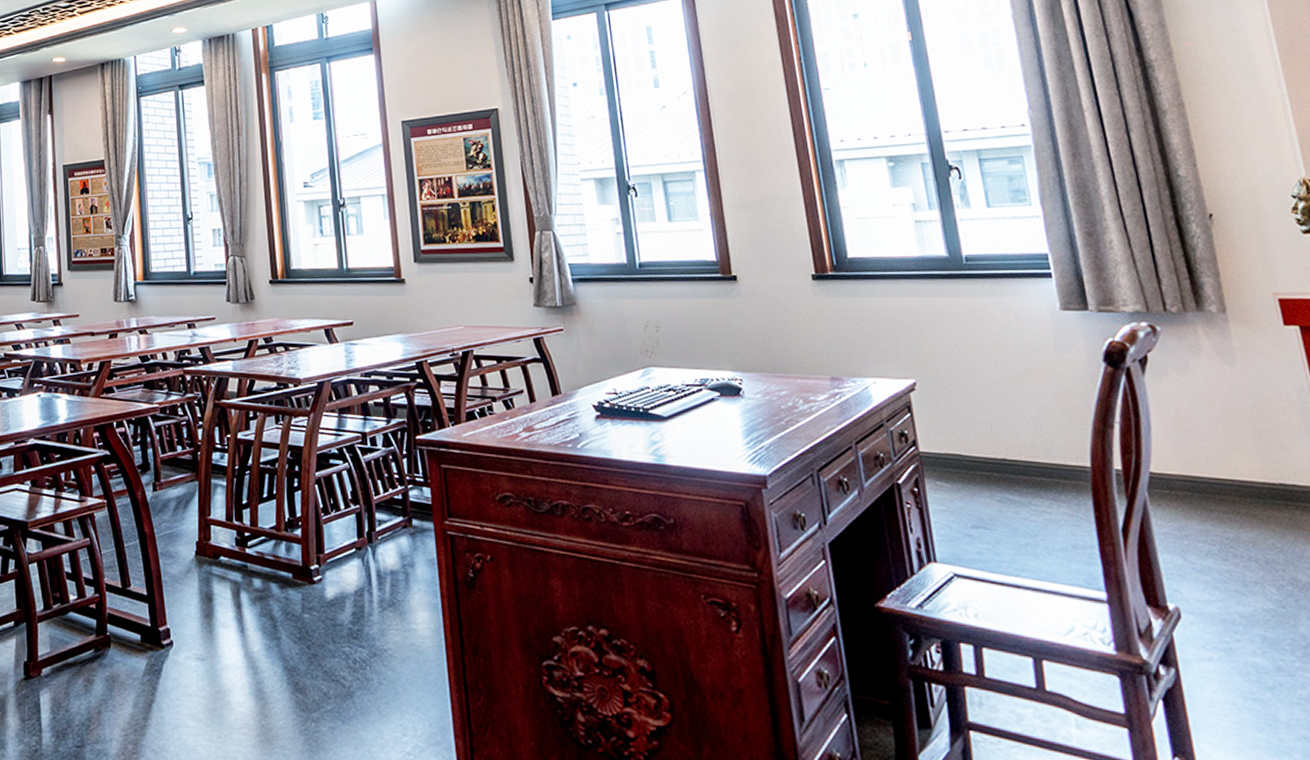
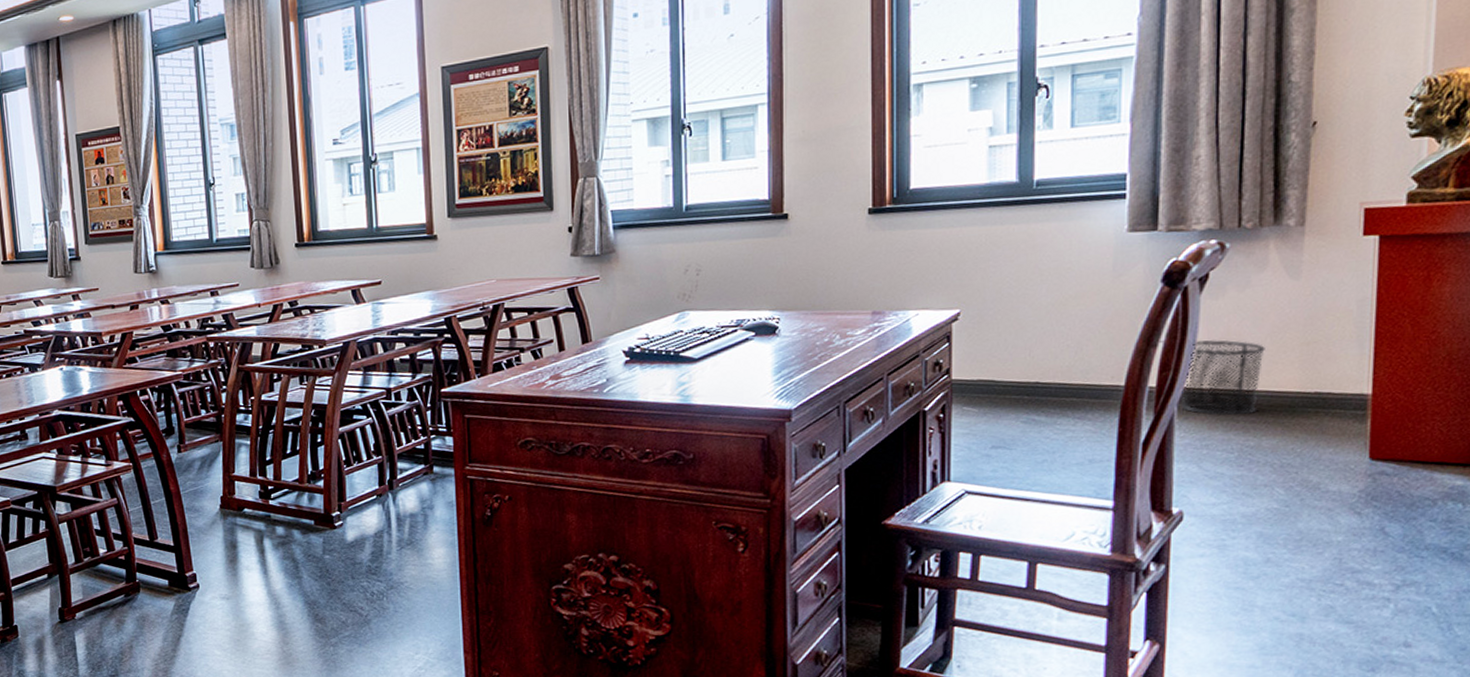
waste bin: none [1148,423,1228,503] -> present [1181,340,1265,415]

